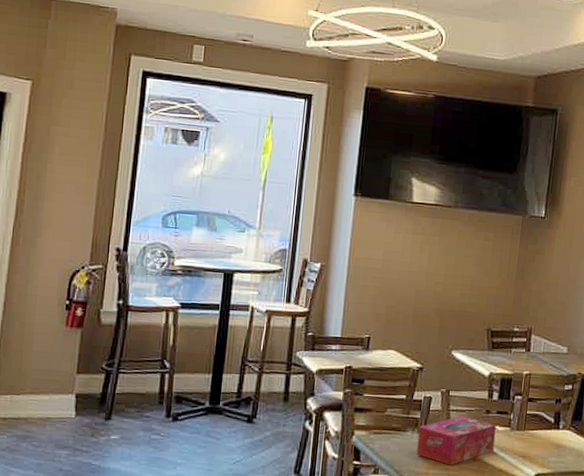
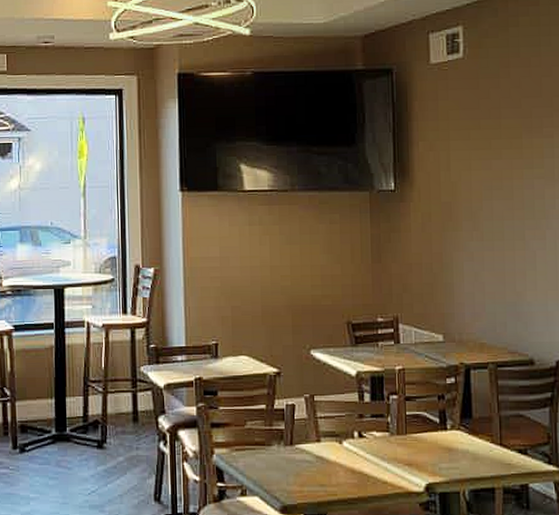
tissue box: present [416,416,497,465] -> none [285,423,374,480]

